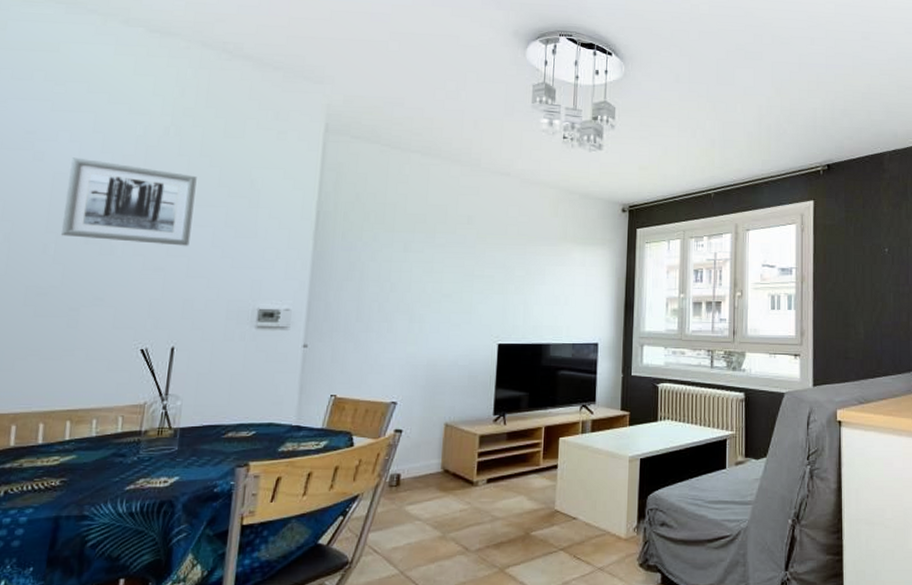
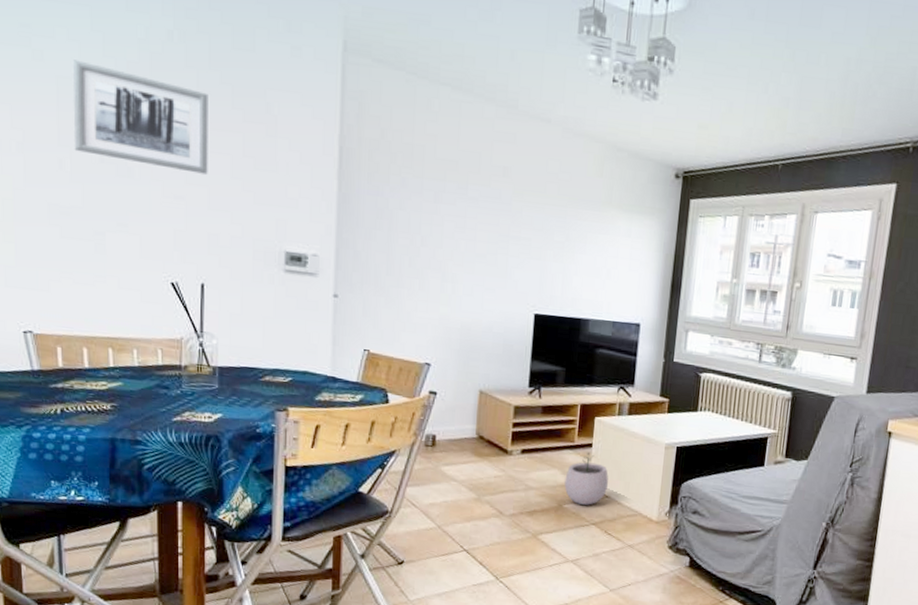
plant pot: none [531,474,575,530] -> present [564,452,609,505]

